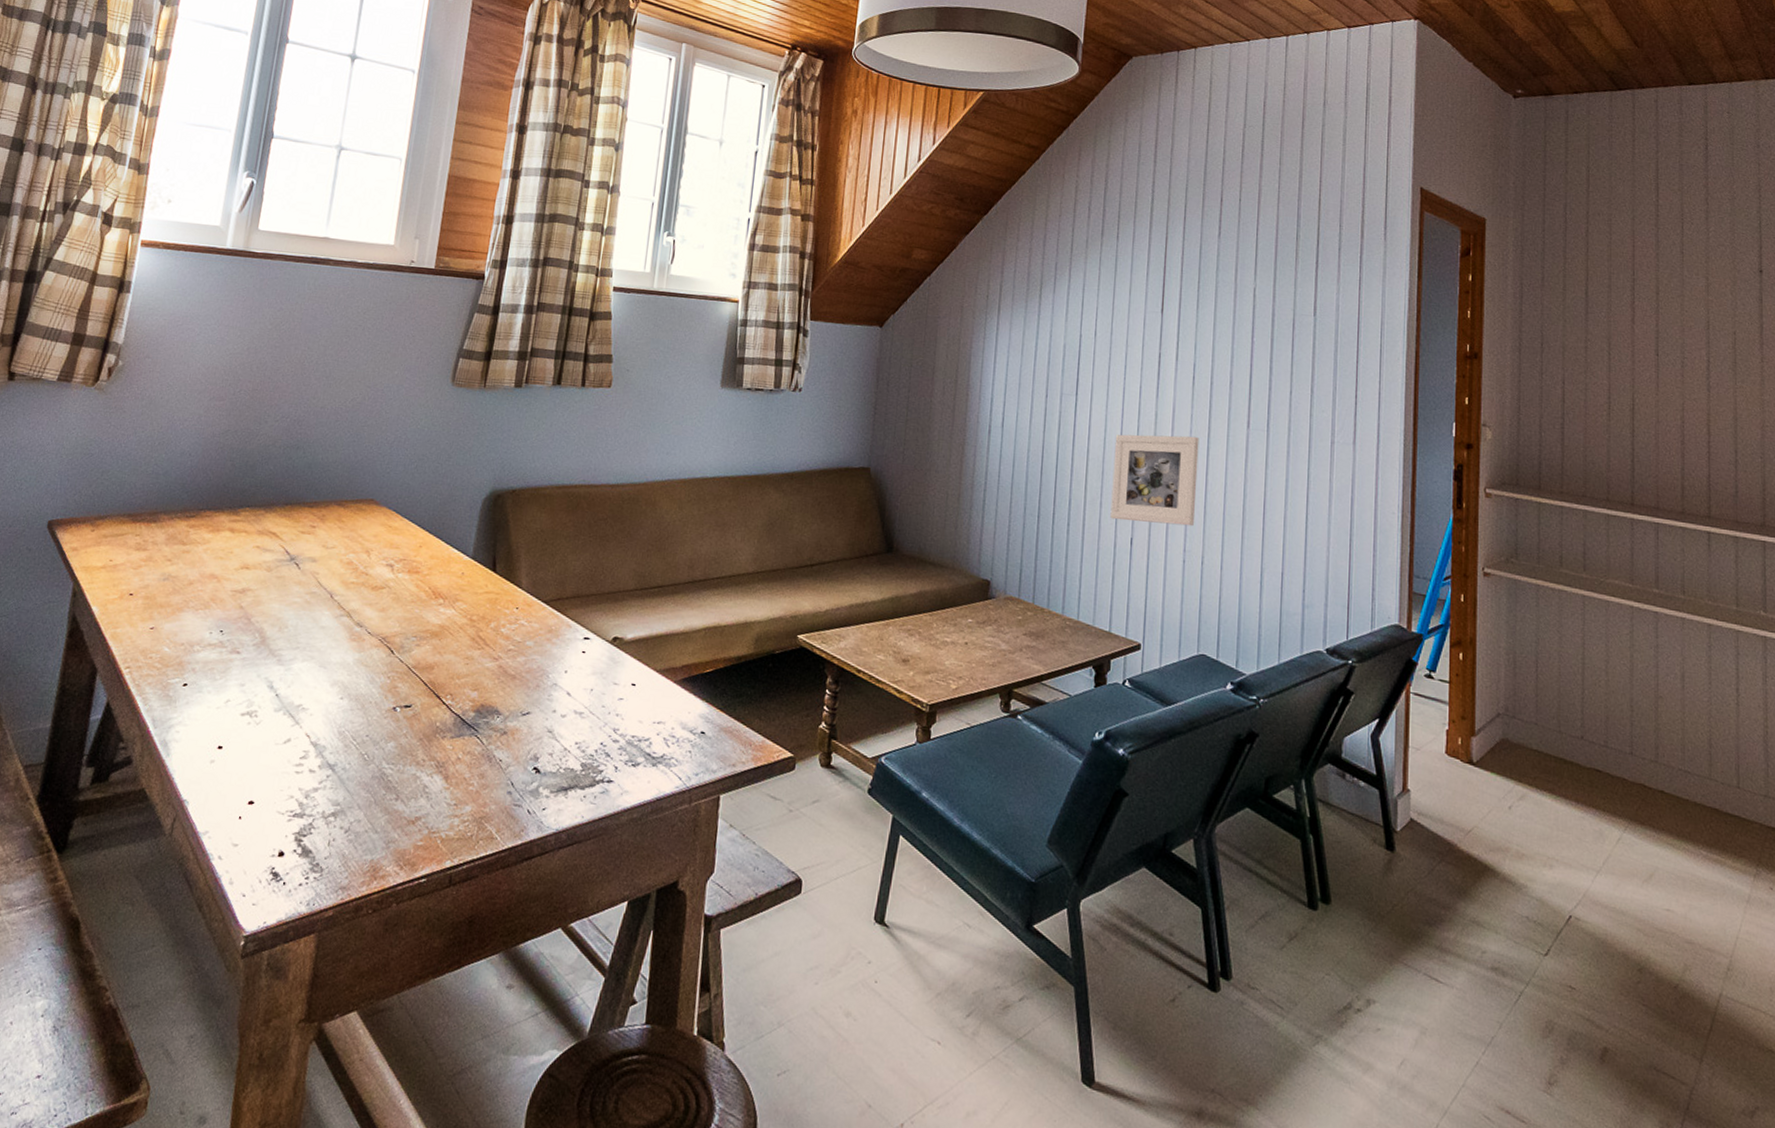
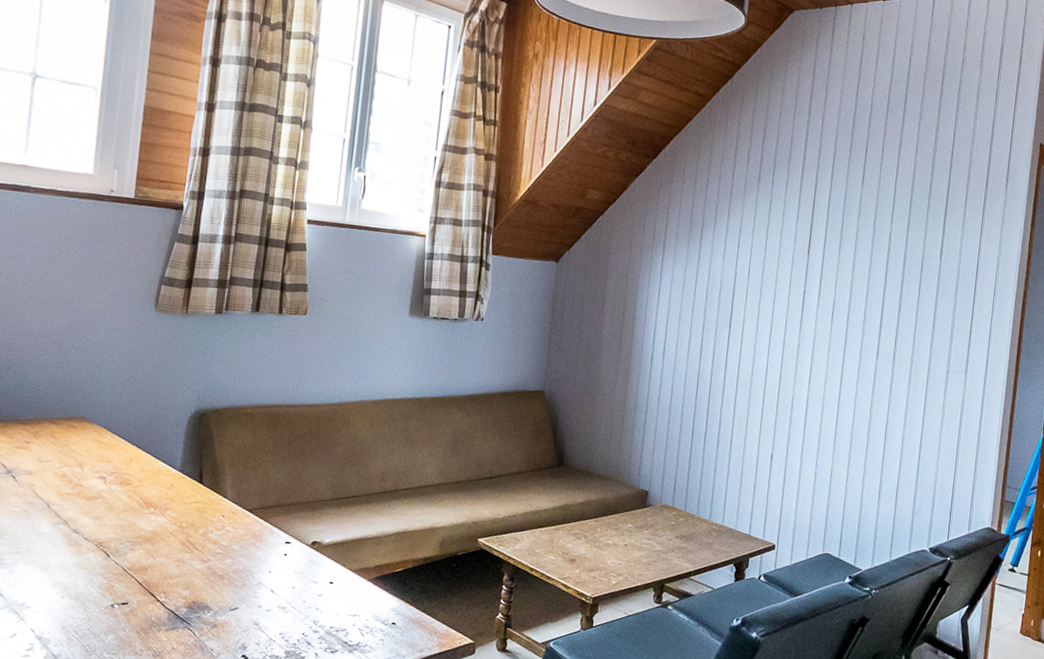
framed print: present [1110,434,1199,527] -> none [754,362,835,444]

